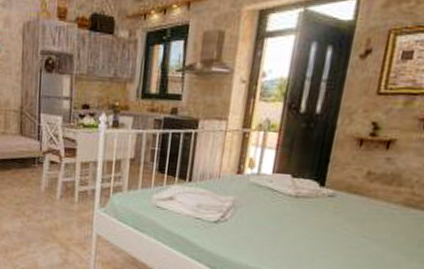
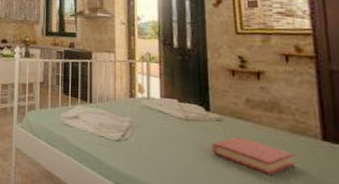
hardback book: none [316,212,400,250] -> present [212,137,295,176]

